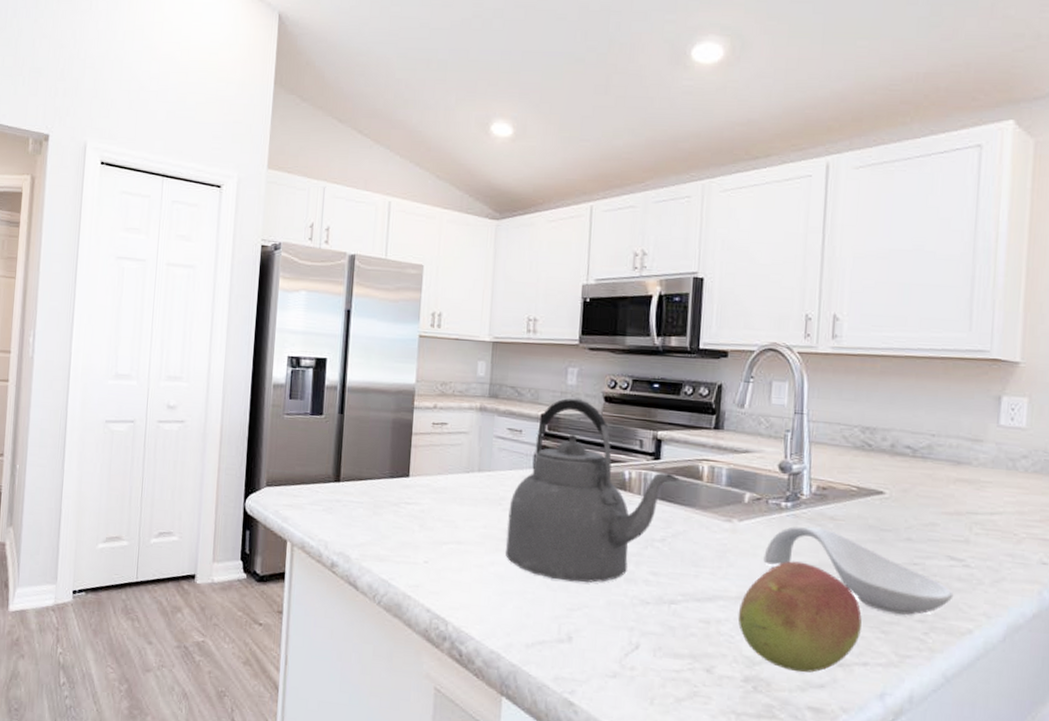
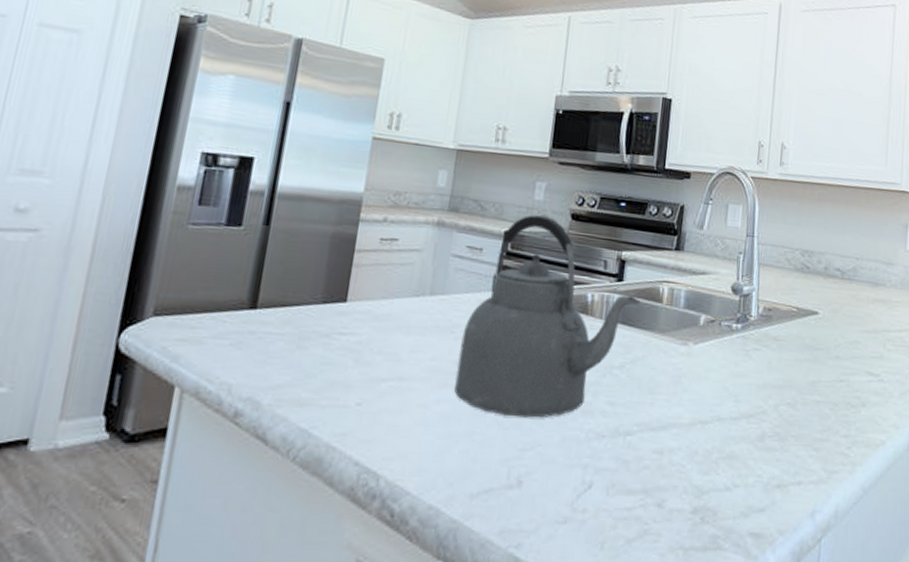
fruit: present [737,561,862,673] -> none [689,383,798,498]
spoon rest: present [763,526,954,615] -> none [715,347,871,431]

